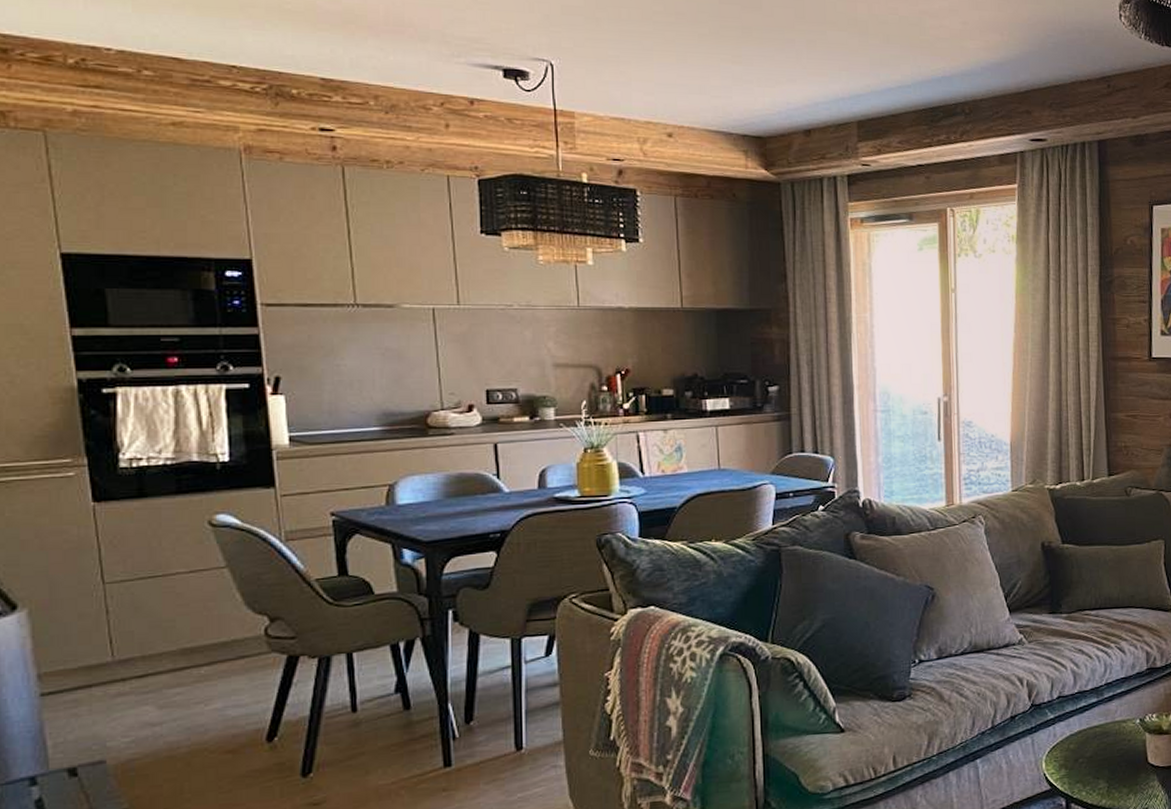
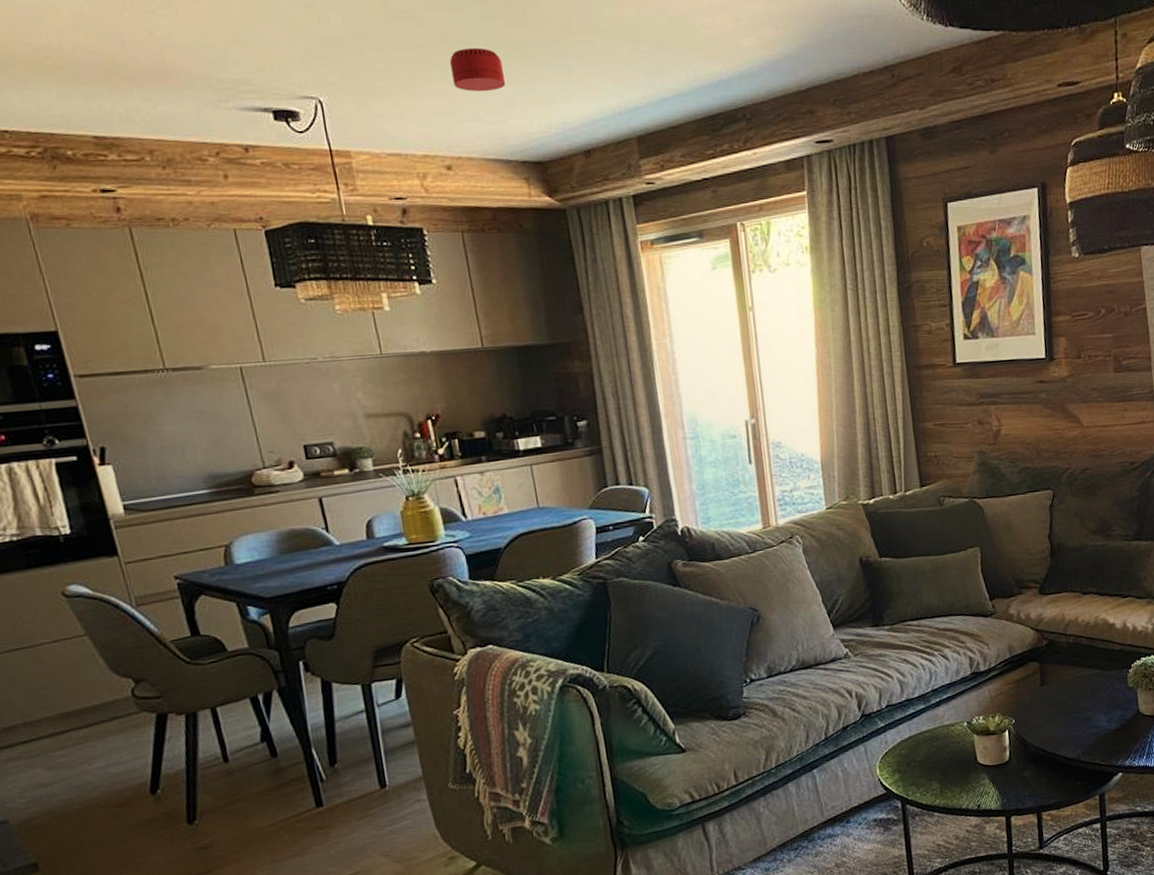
smoke detector: none [682,27,735,68] -> present [449,47,506,91]

